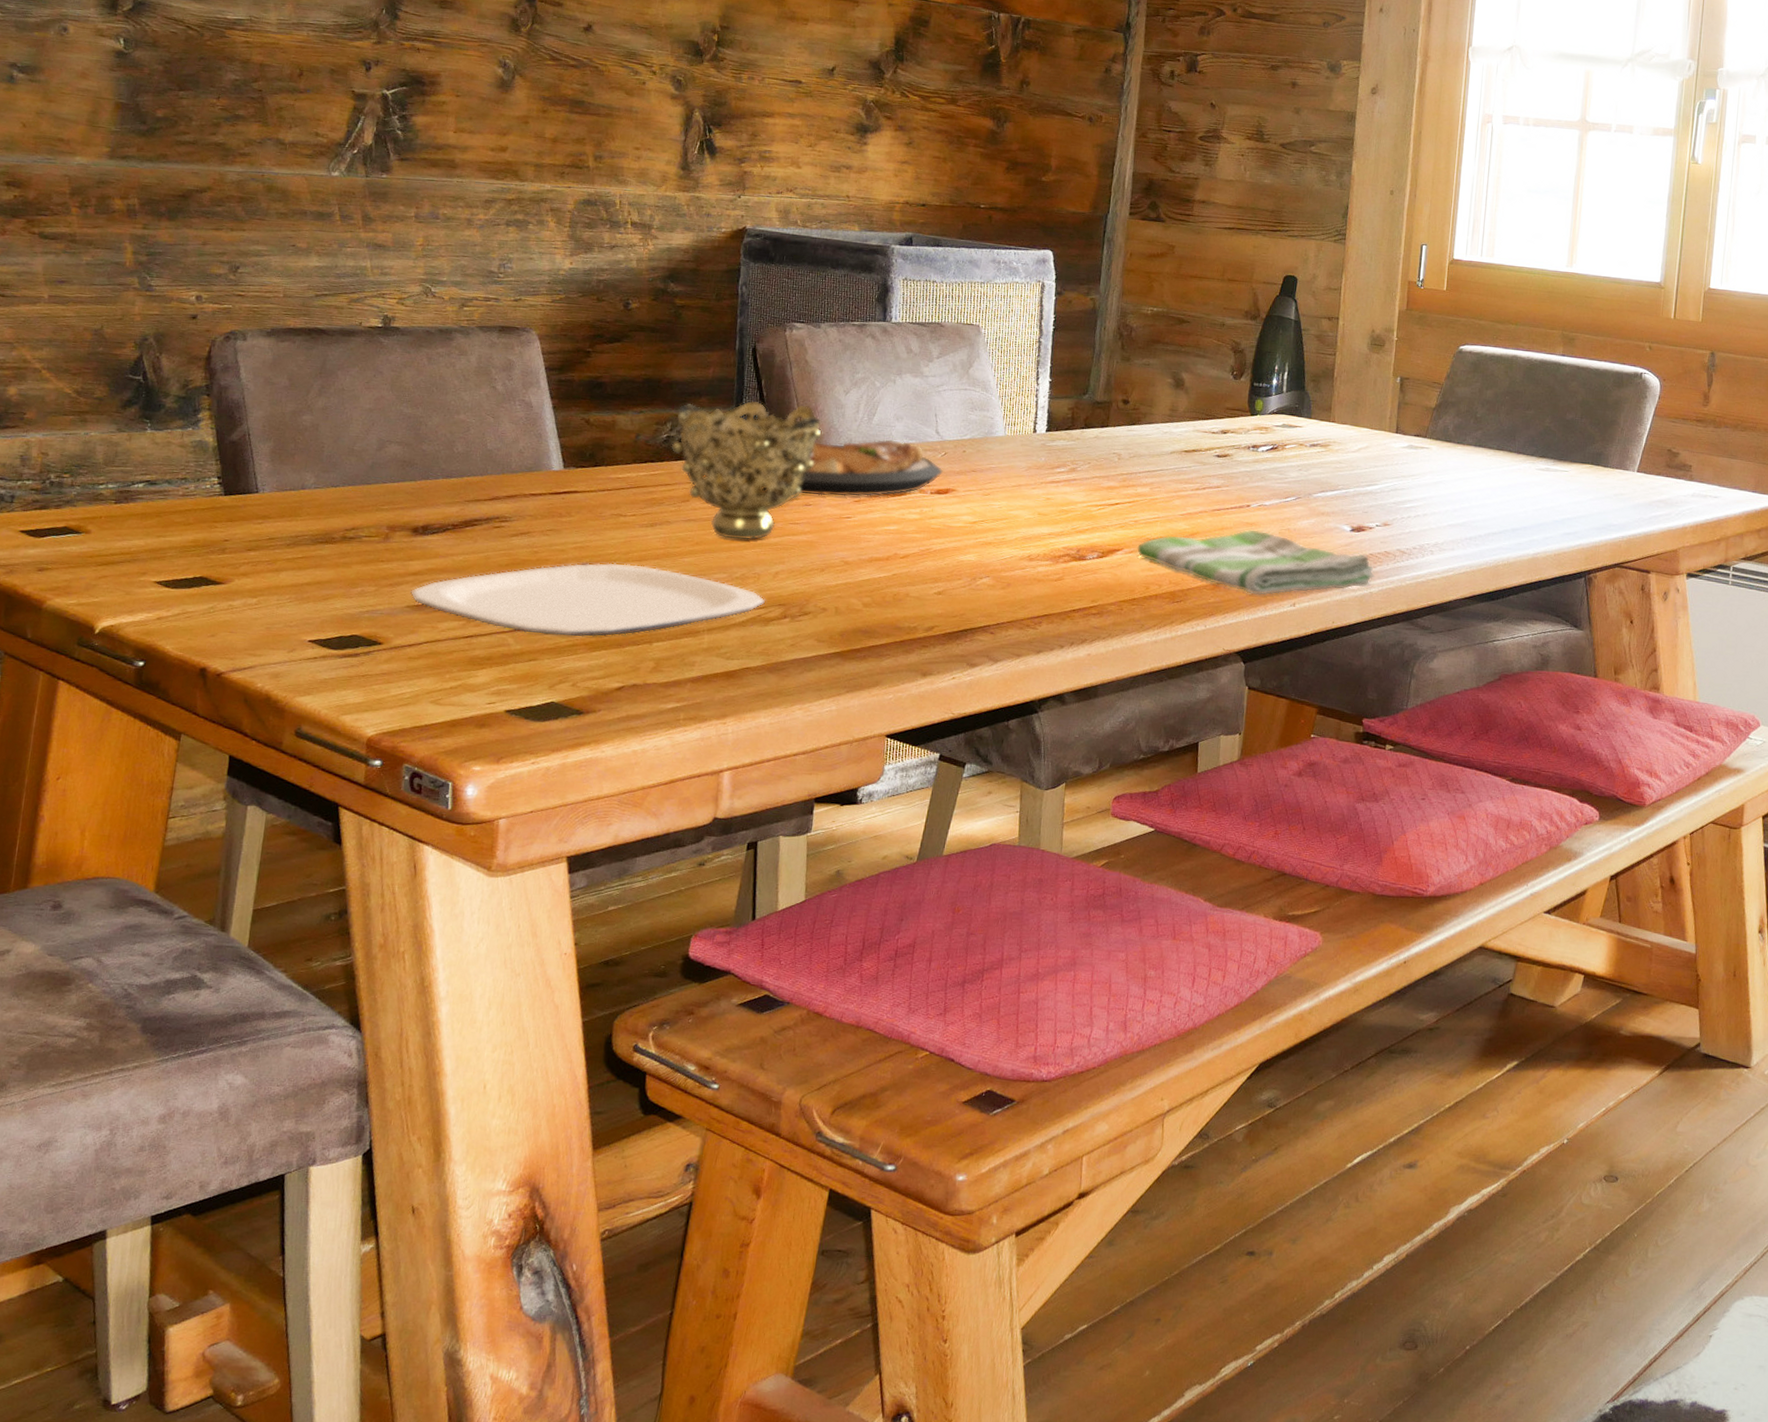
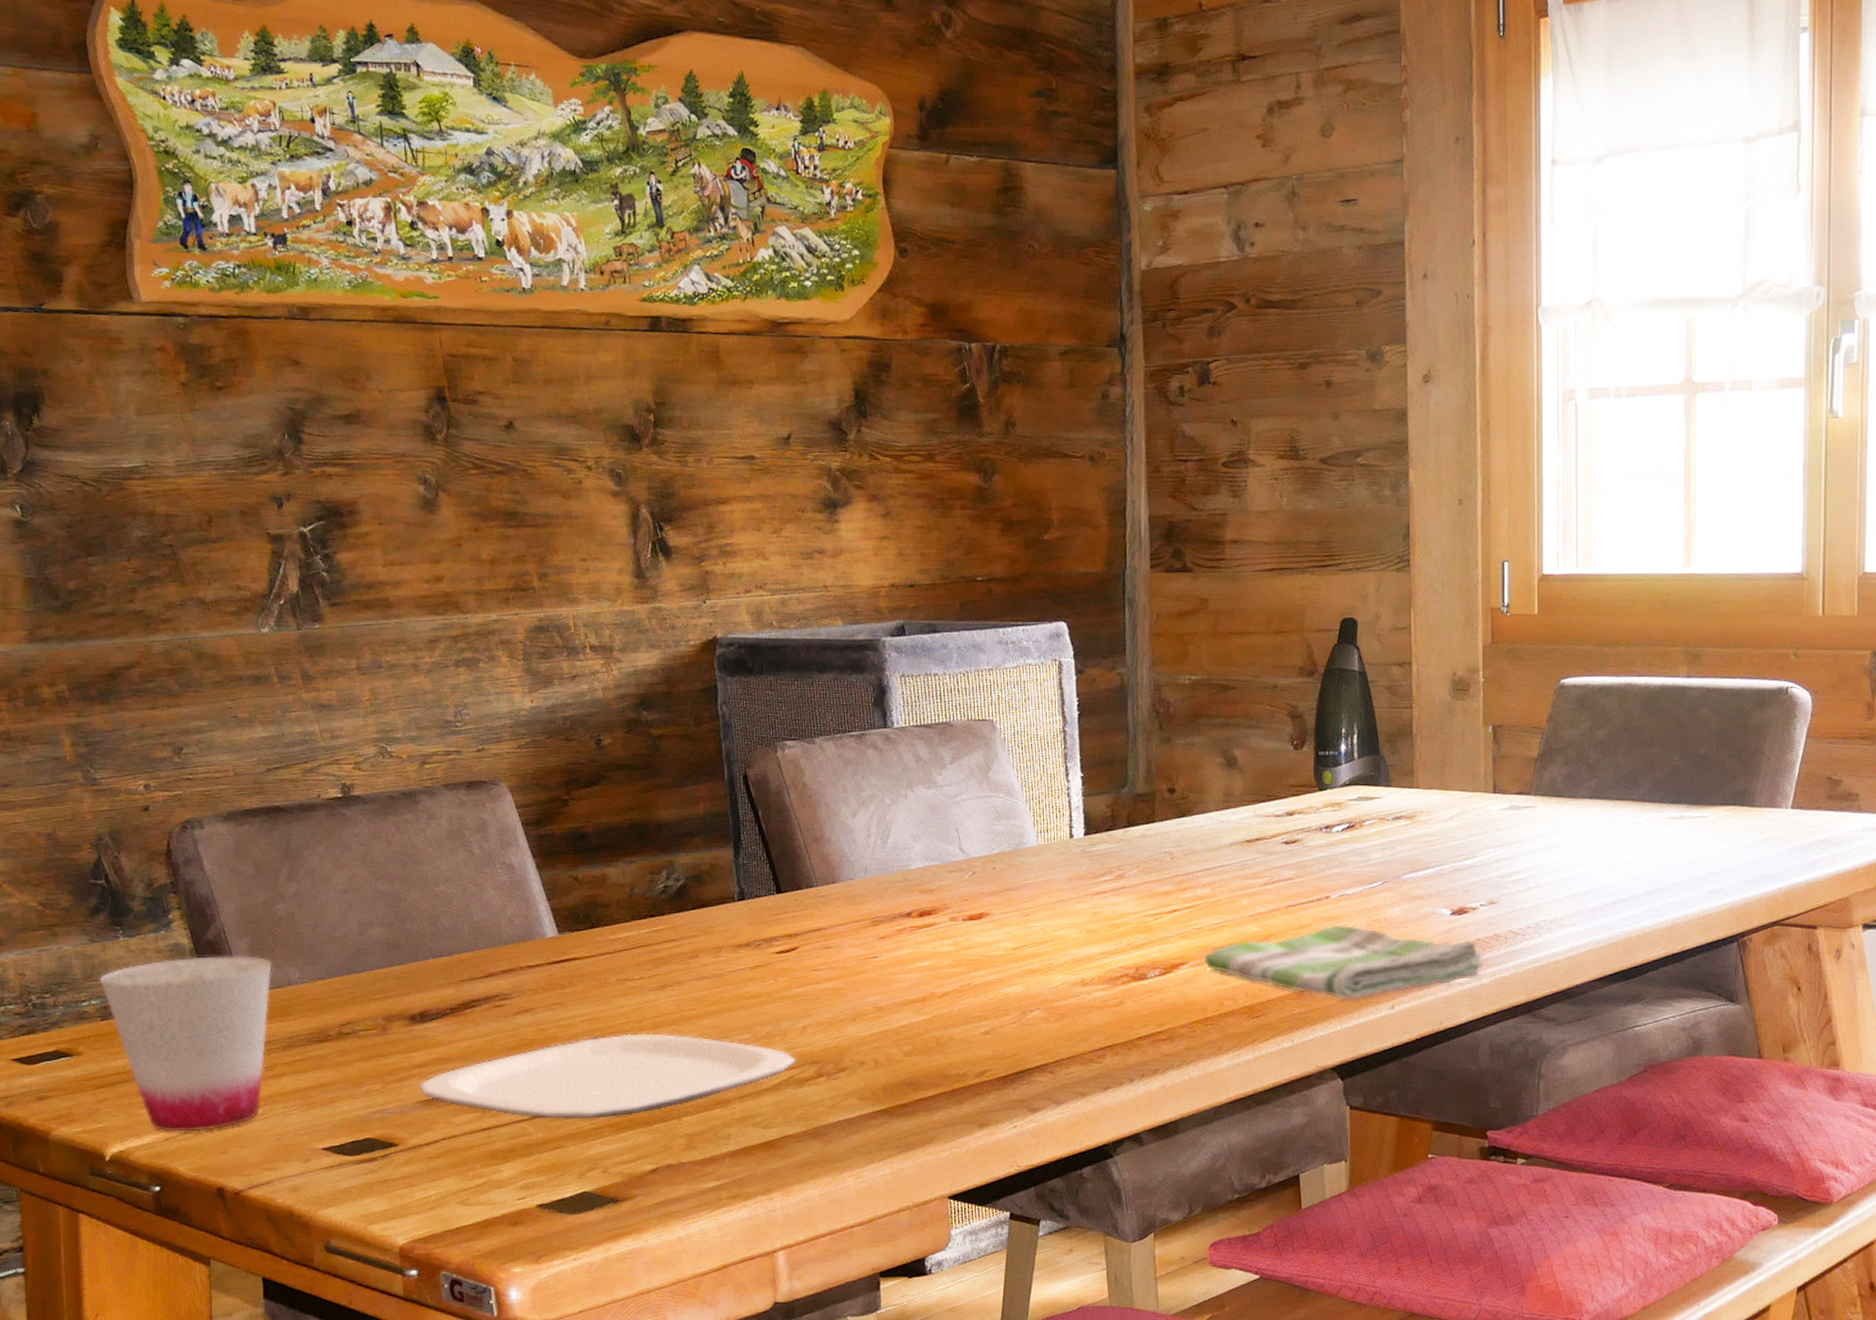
cup: none [119,454,291,615] -> present [99,956,273,1132]
decorative bowl: present [671,400,822,540] -> none [670,834,833,994]
plate: present [754,440,944,496] -> none [762,863,974,936]

